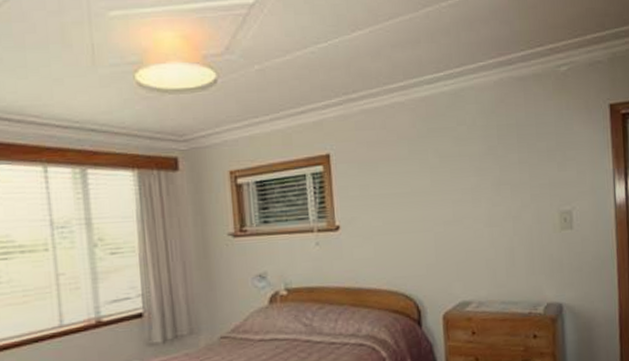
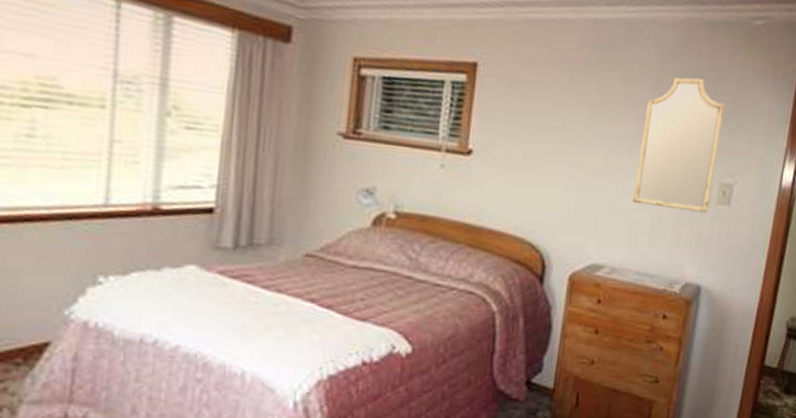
home mirror: none [480,127,555,243] -> present [632,77,726,214]

